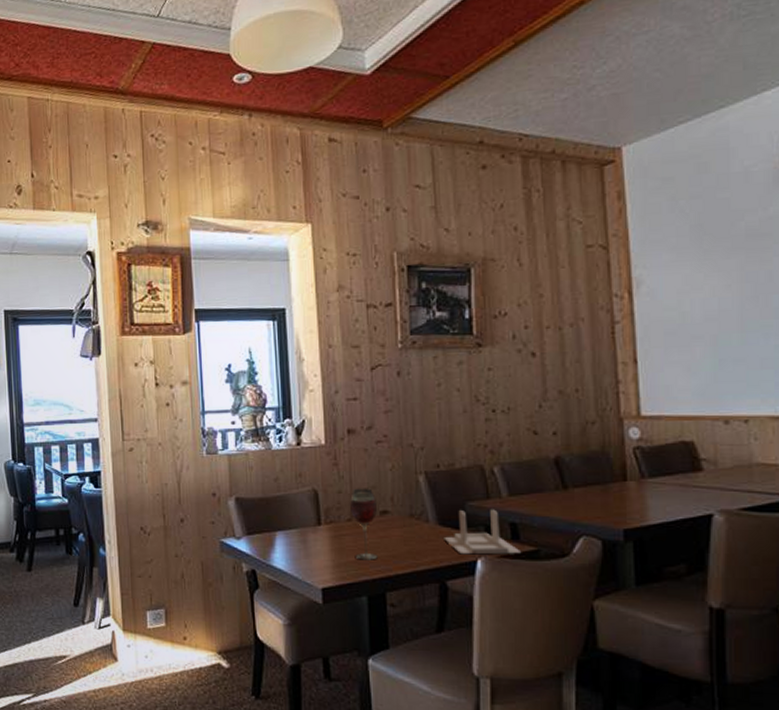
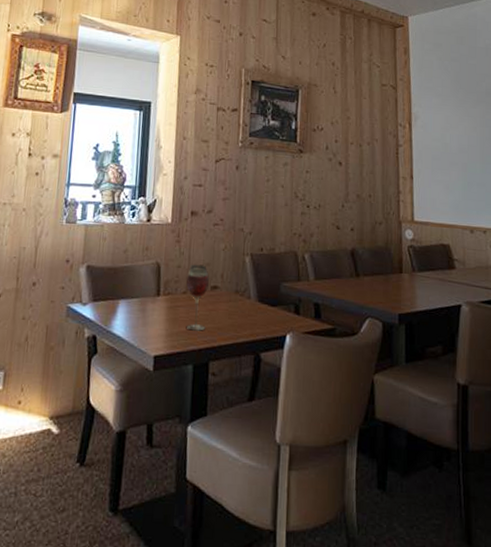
napkin holder: present [444,509,522,555] -> none [261,290,322,331]

